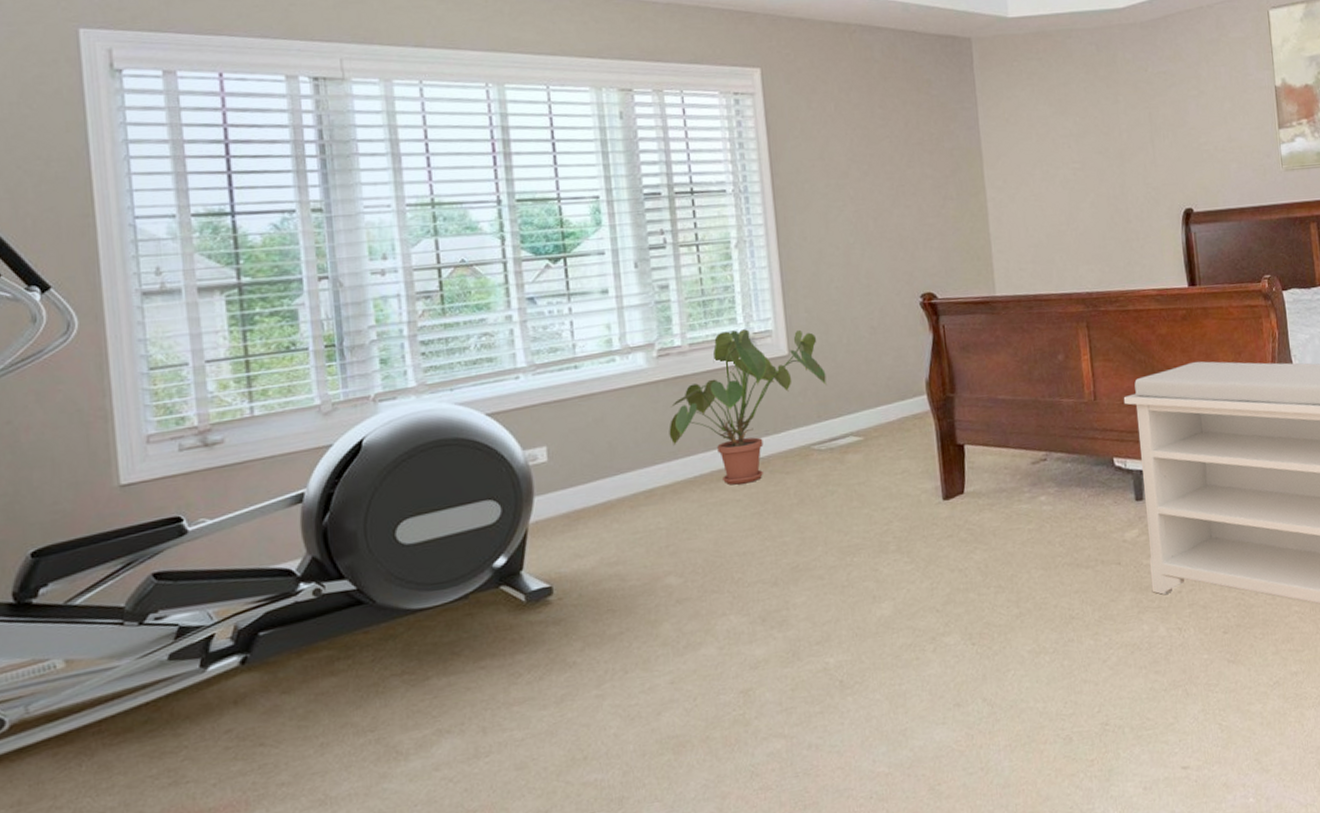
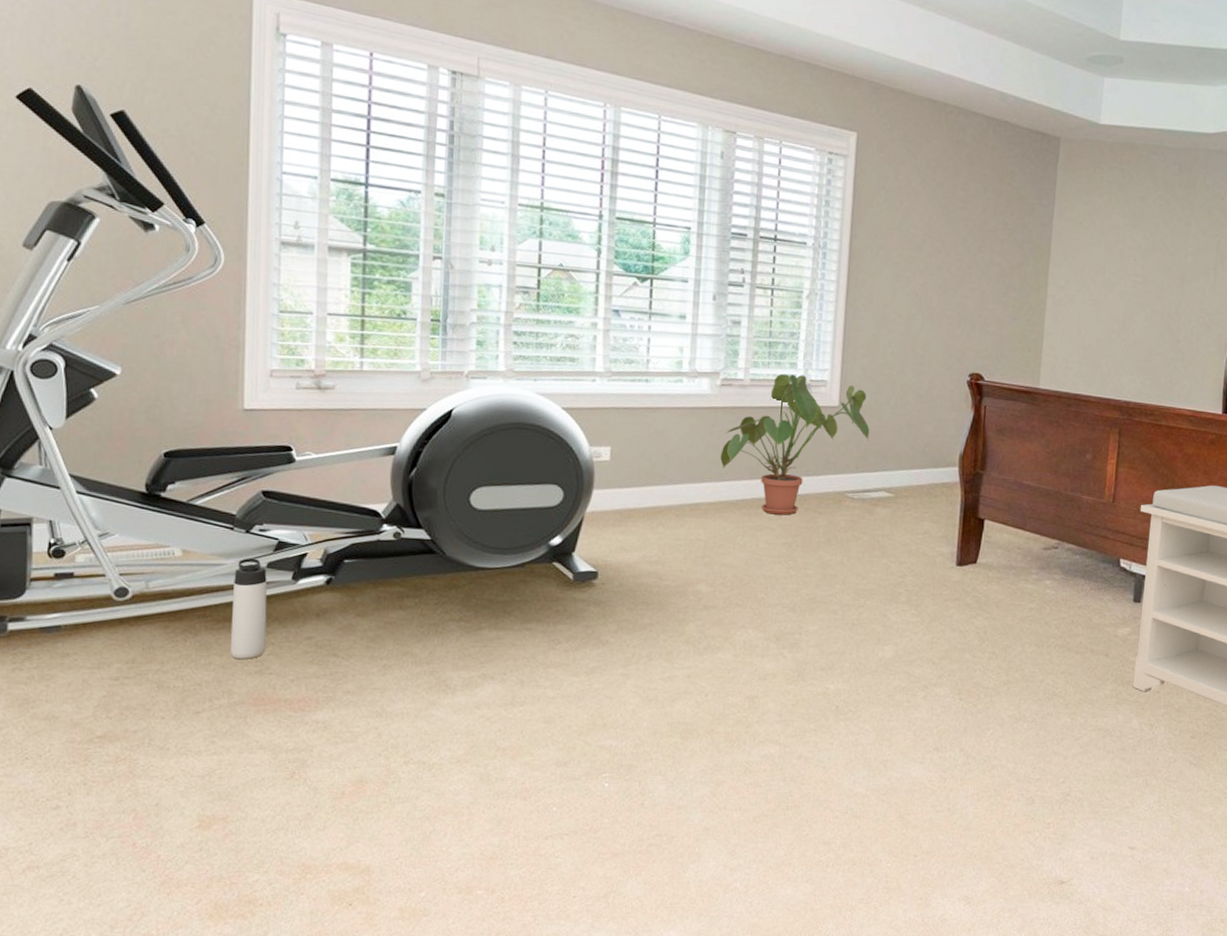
thermos bottle: none [130,652,179,774] -> present [230,558,267,659]

